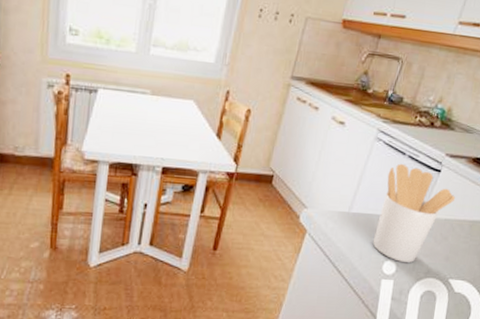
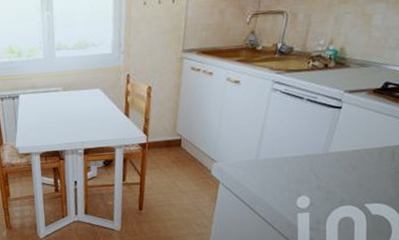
utensil holder: present [372,163,456,262] -> none [283,107,361,196]

